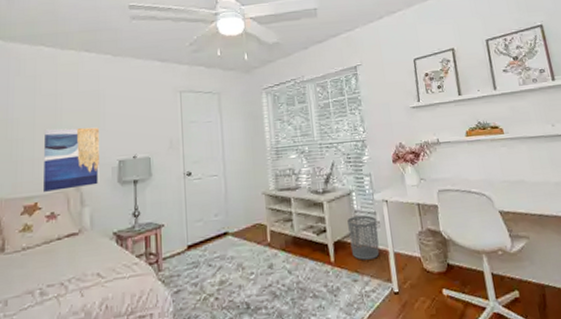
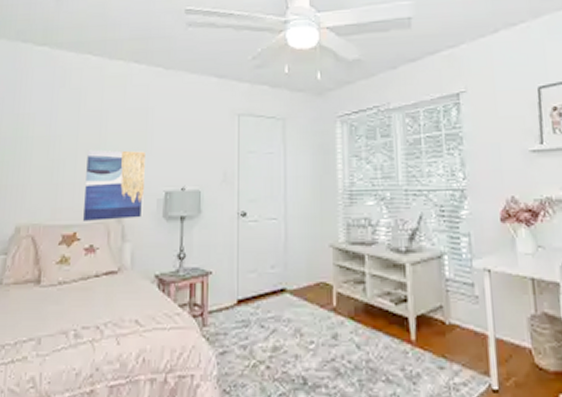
waste bin: present [347,215,380,260] -> none [436,286,476,343]

